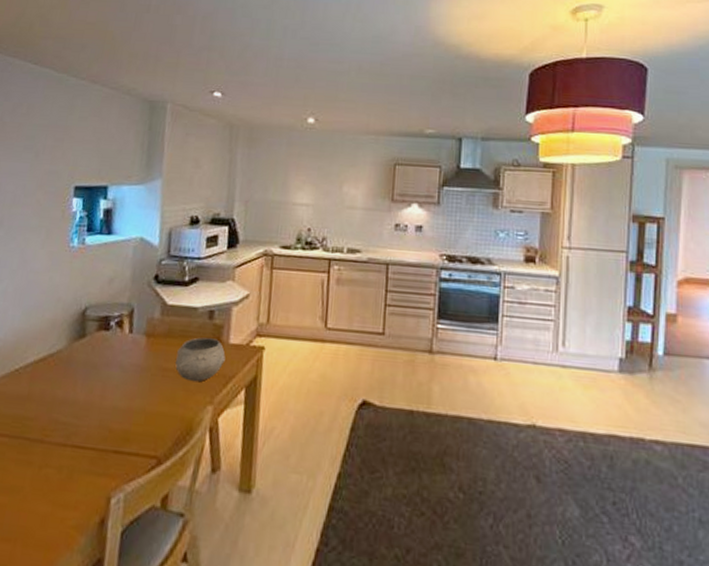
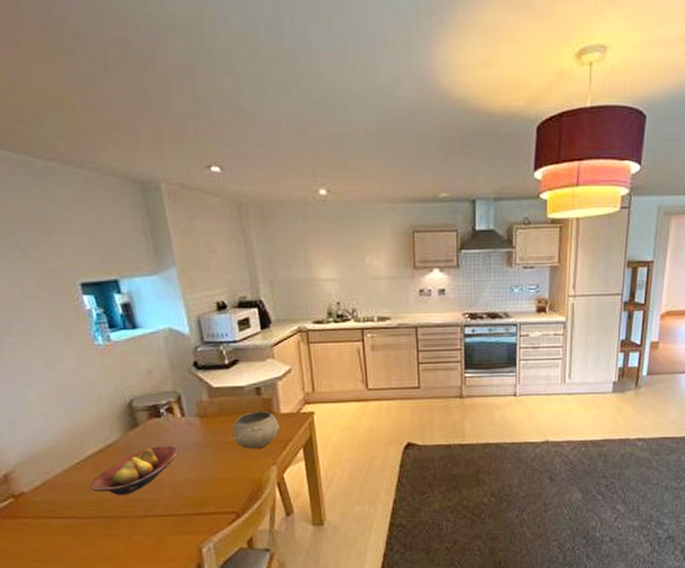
fruit bowl: none [20,362,118,415] -> present [90,444,180,496]

